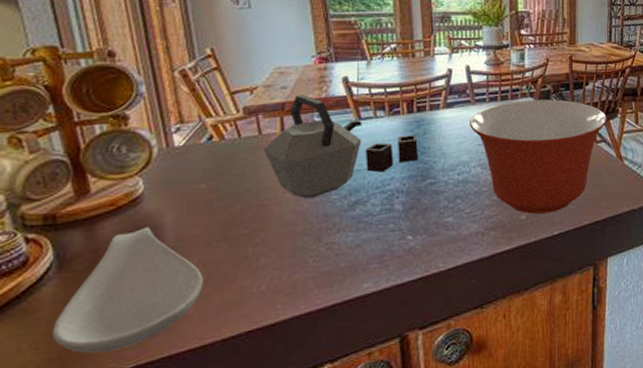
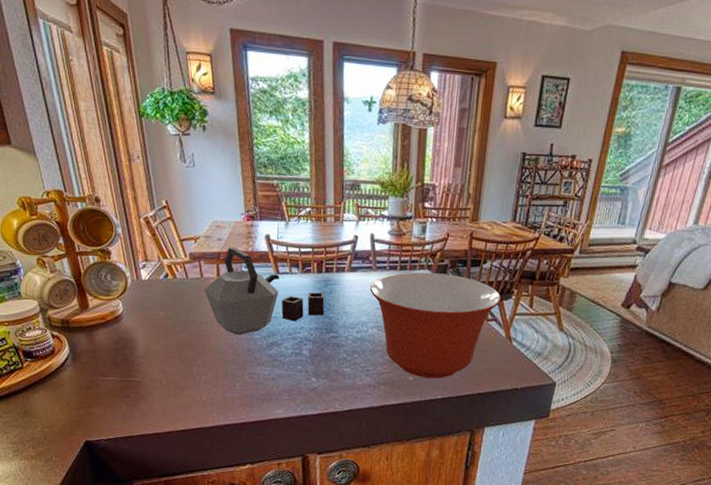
spoon rest: present [51,227,204,354] -> none [71,339,164,424]

